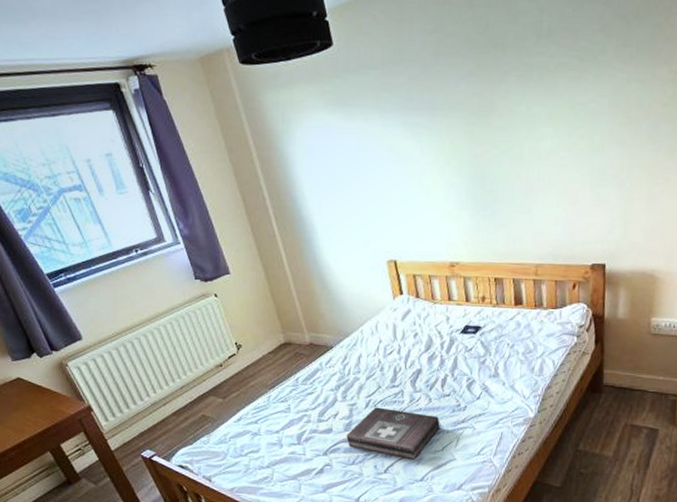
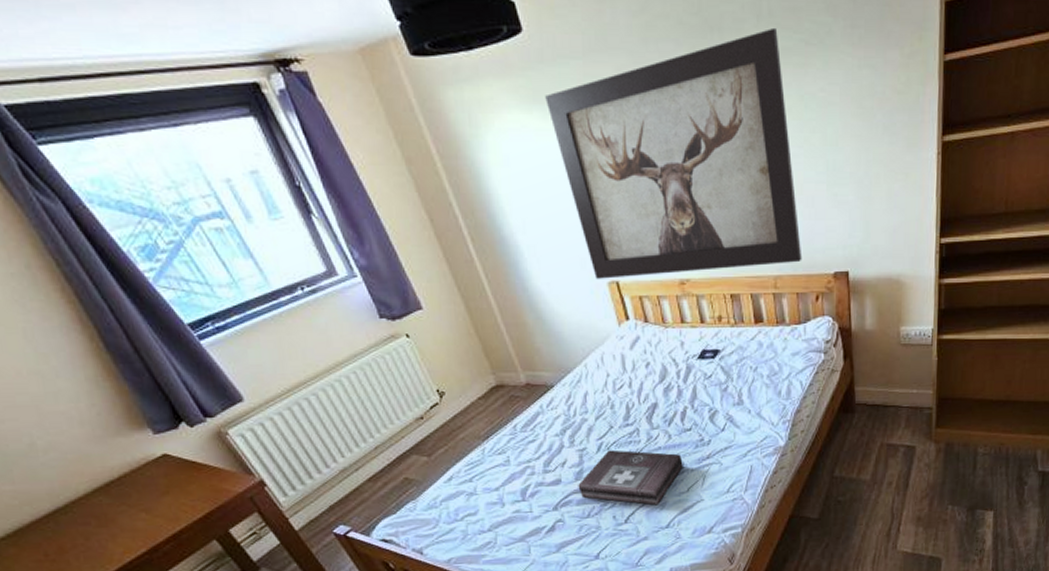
wall art: none [347,45,563,258] -> present [545,27,802,279]

